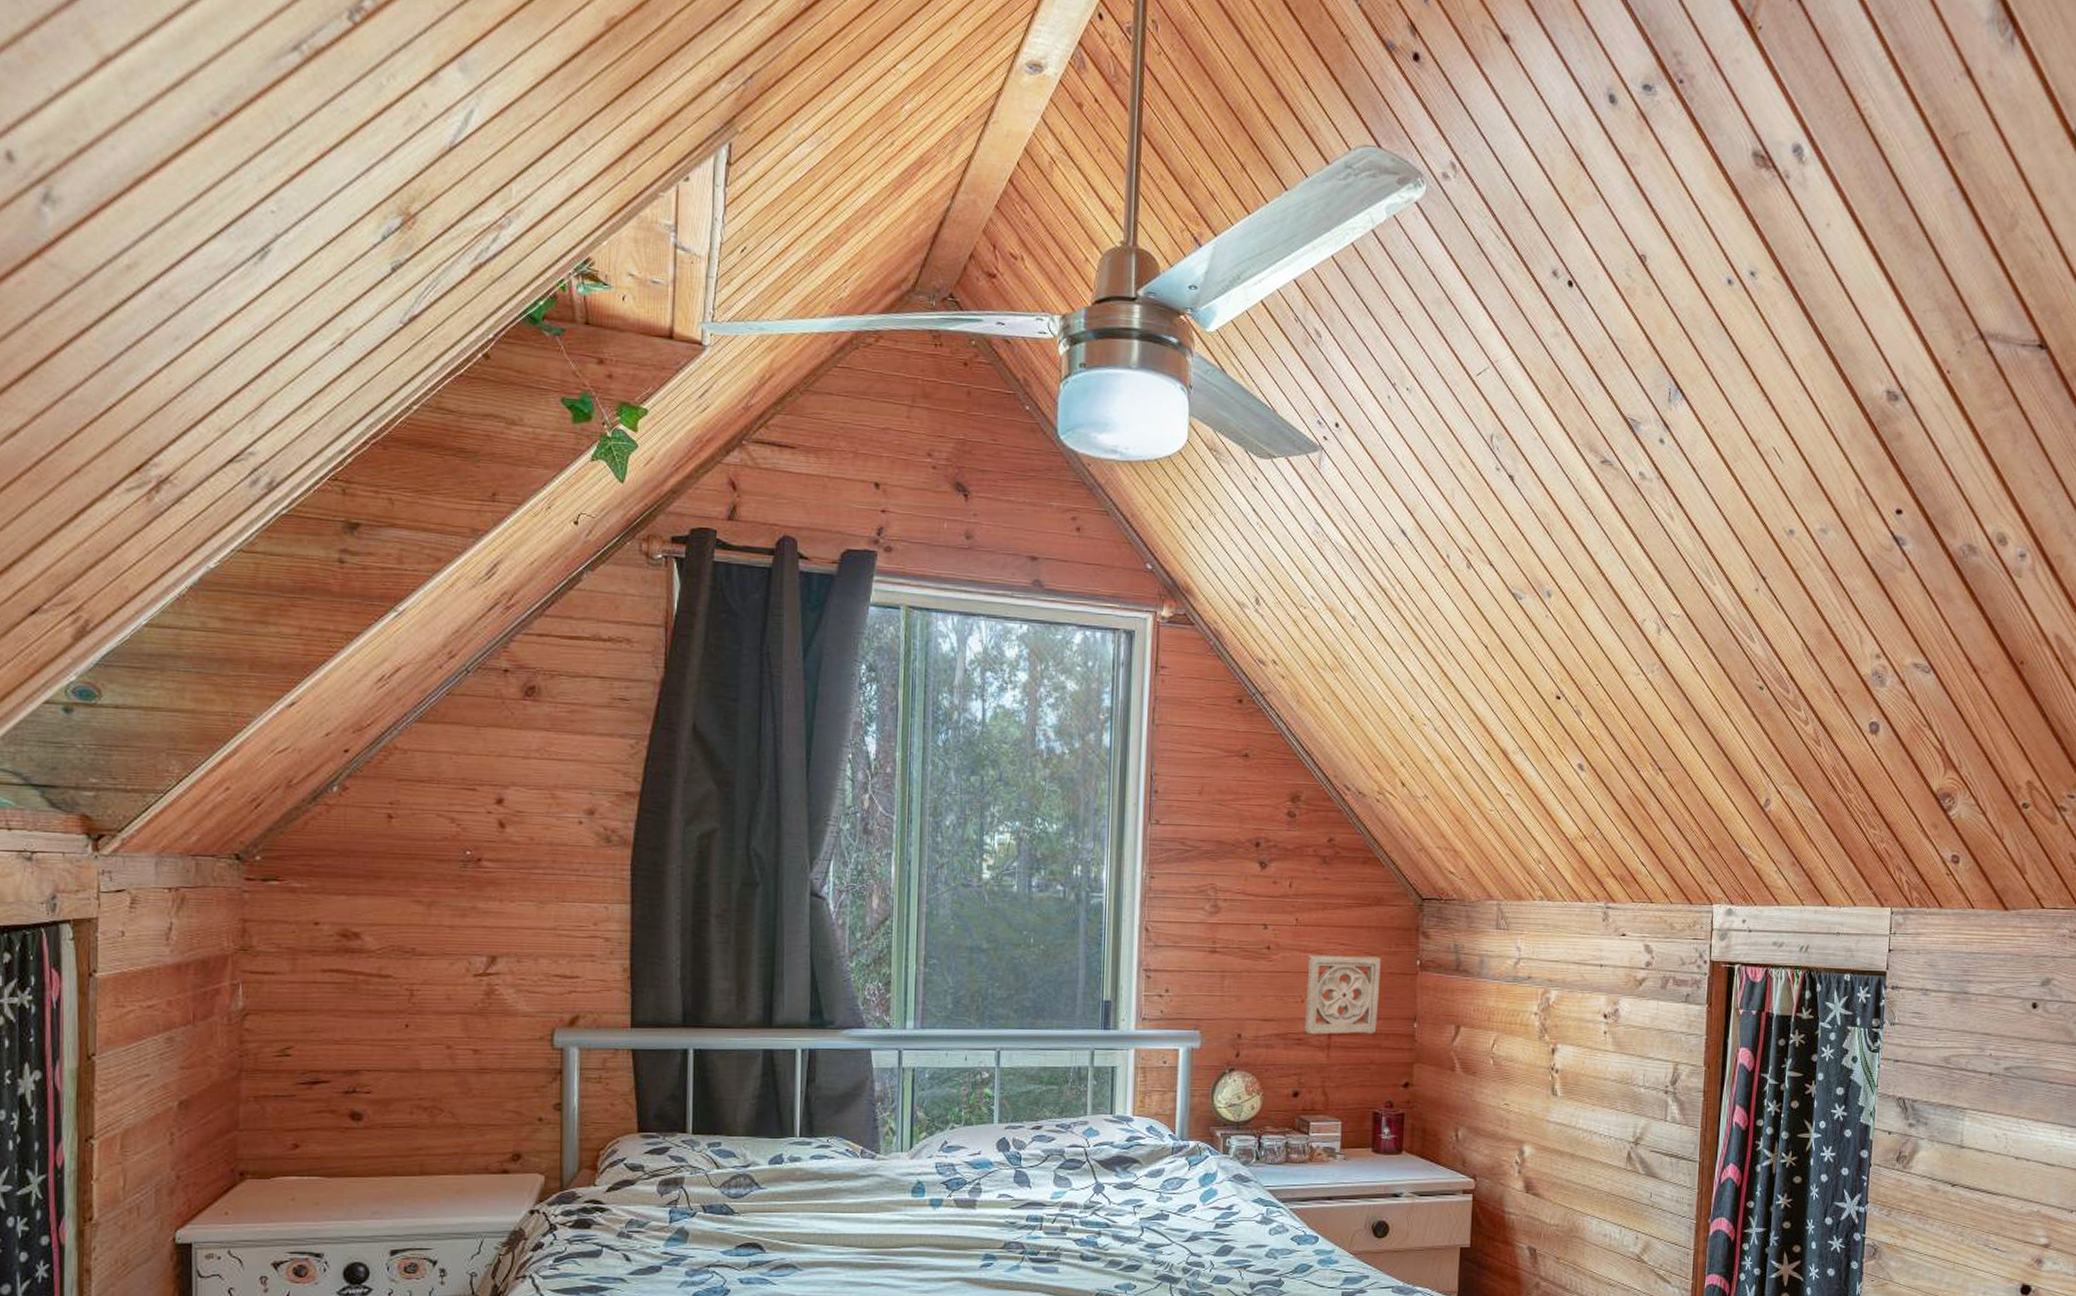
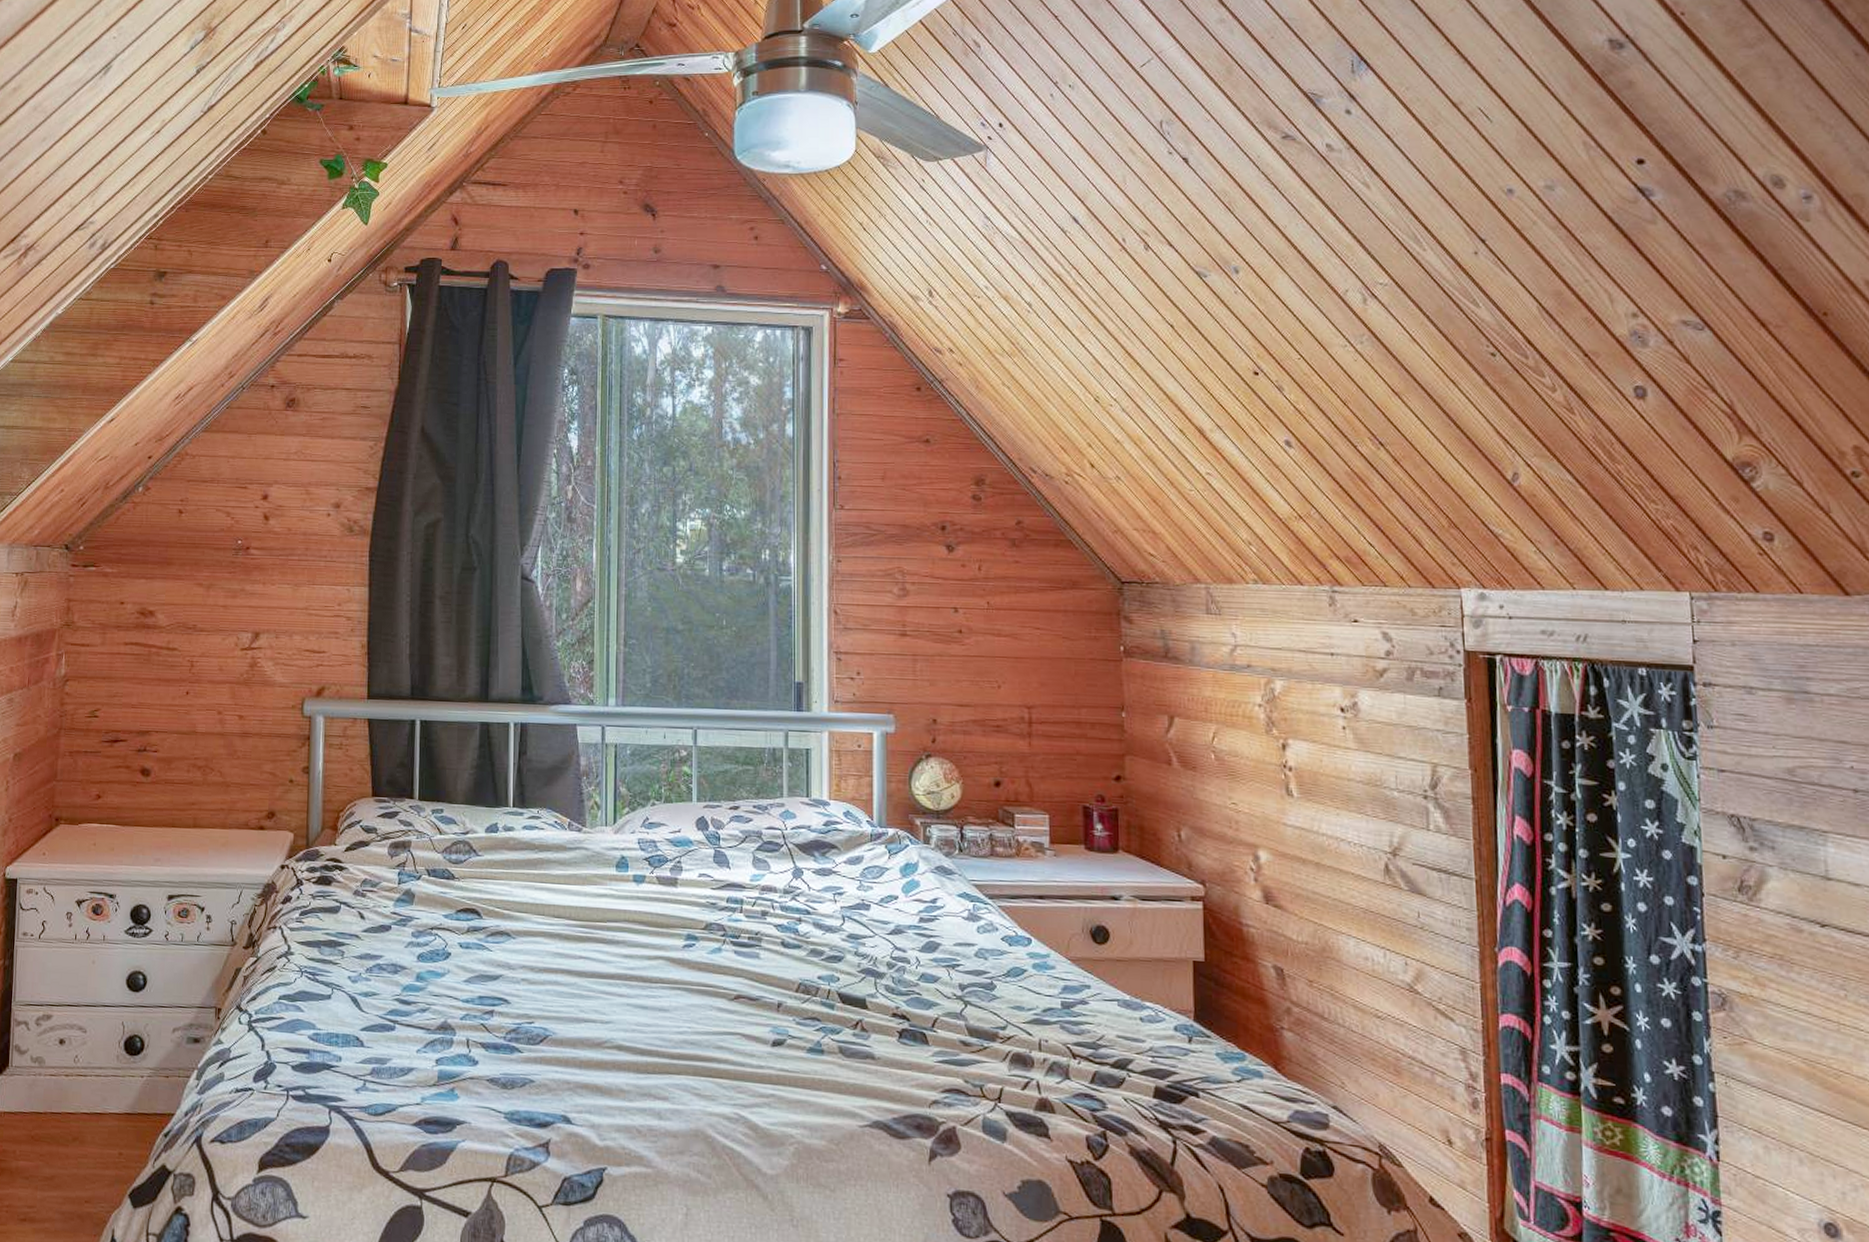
wall ornament: present [1305,955,1381,1035] -> none [1002,639,1082,723]

